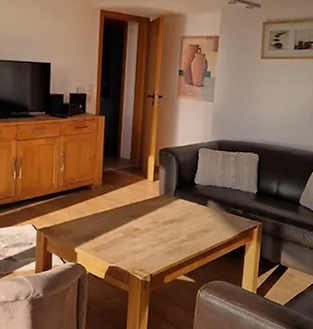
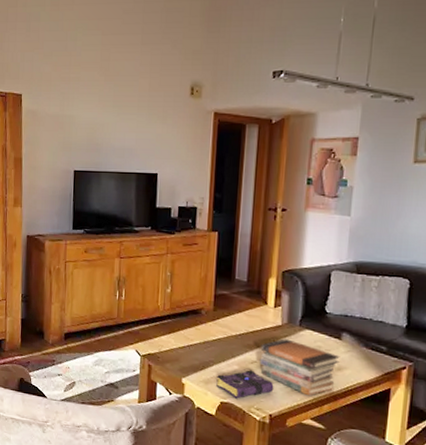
book: none [105,236,154,263] -> present [216,370,274,399]
book stack: none [141,208,207,256] -> present [259,339,340,396]

